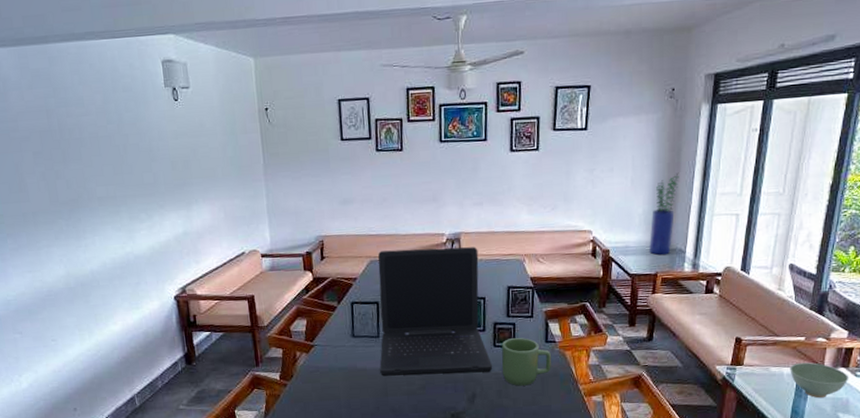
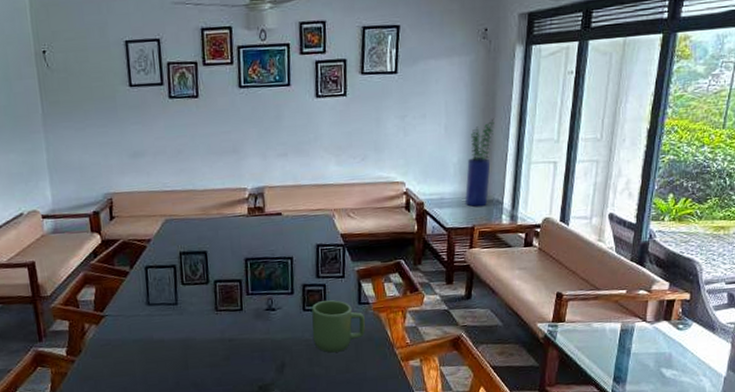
laptop: present [378,247,493,376] -> none [173,202,303,347]
bowl: present [790,362,849,398] -> none [612,316,672,354]

